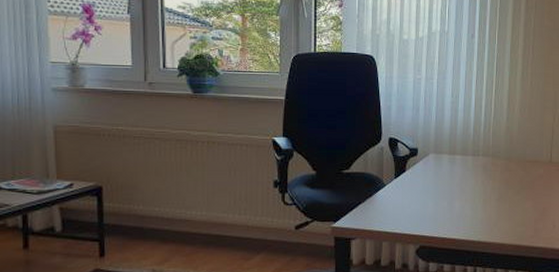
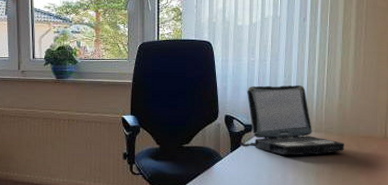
laptop: none [405,105,511,182] -> present [241,85,344,156]

